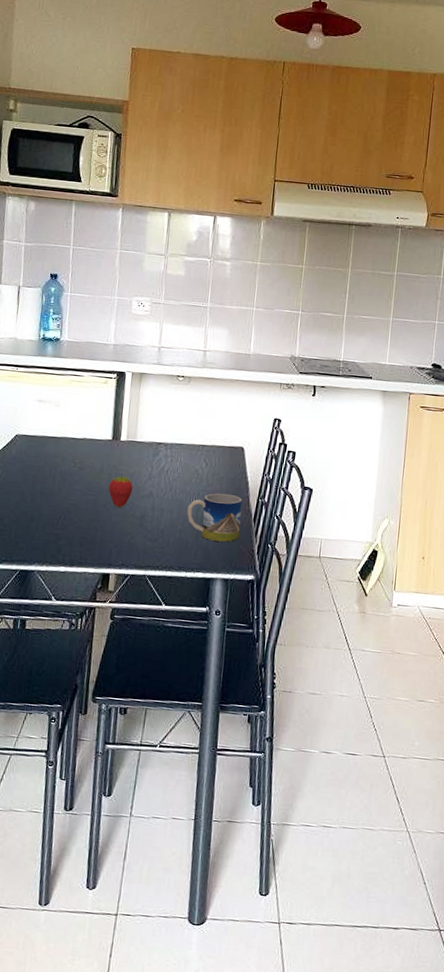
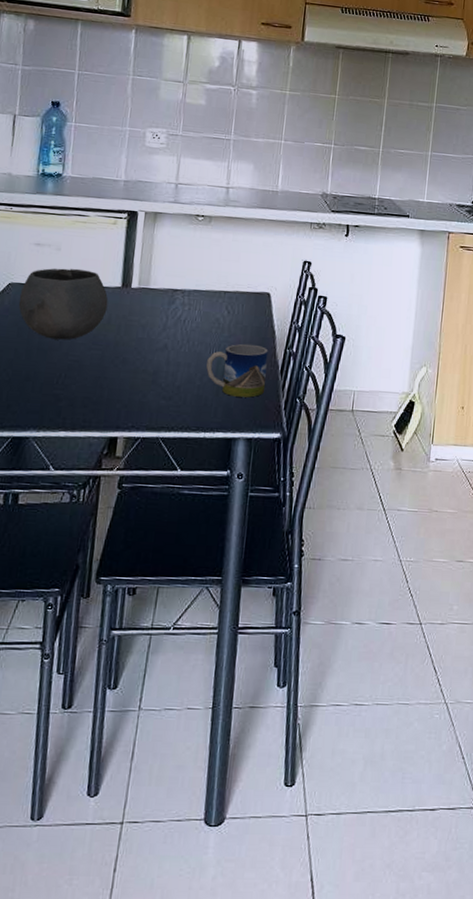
bowl: none [24,422,101,486] -> present [18,268,108,340]
fruit: present [108,475,133,508] -> none [117,326,145,363]

